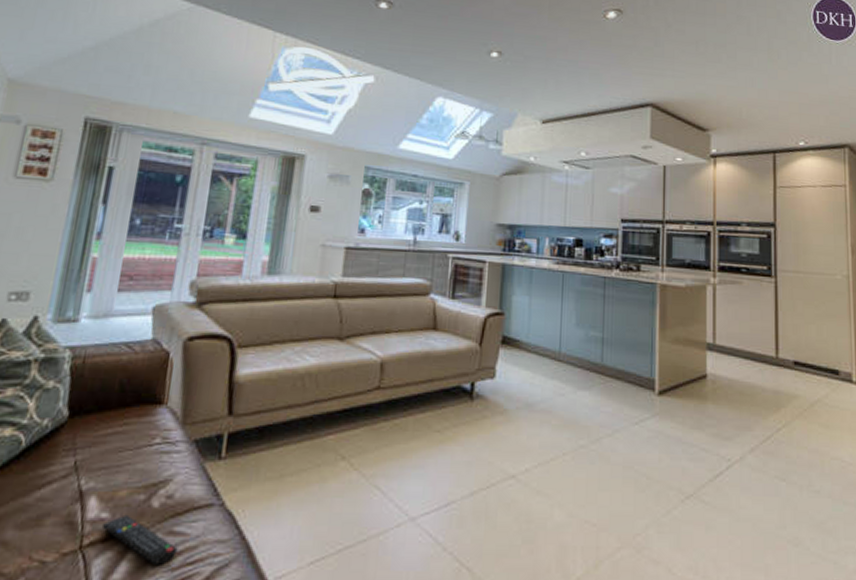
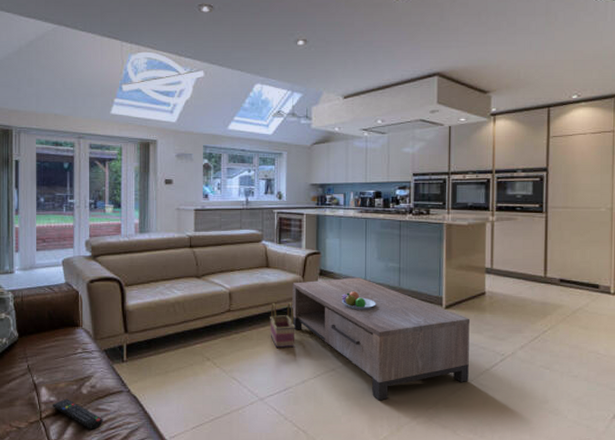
basket: none [431,378,466,444] -> present [270,302,296,348]
coffee table: none [462,348,689,523] -> present [292,277,471,401]
fruit bowl: none [528,365,573,393] -> present [341,290,377,310]

